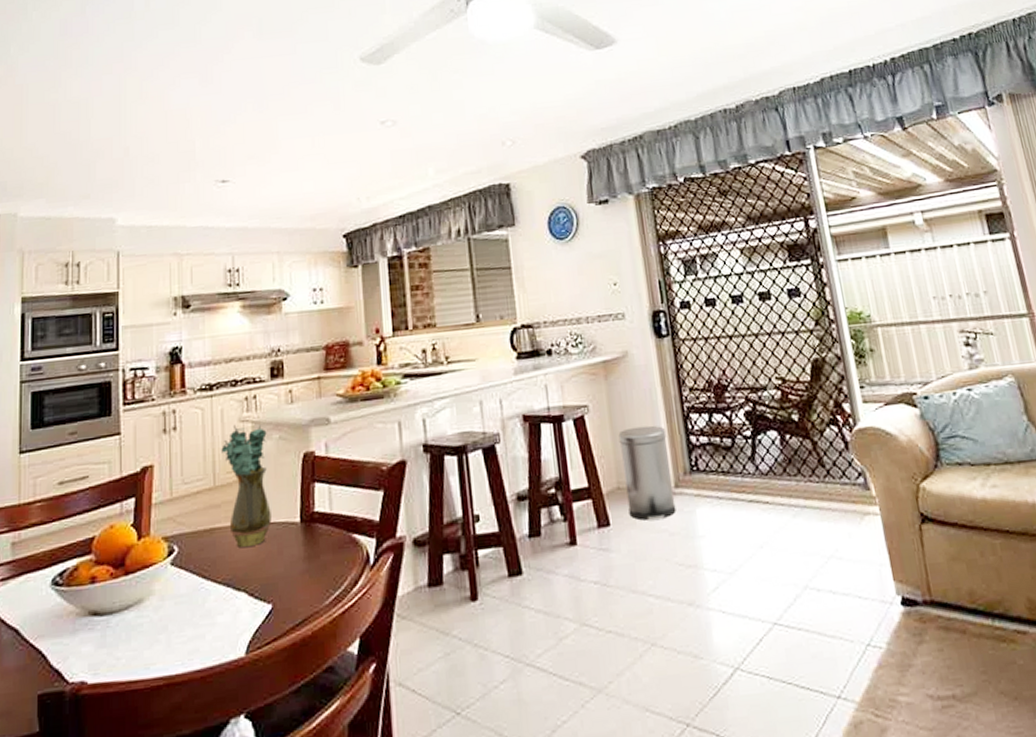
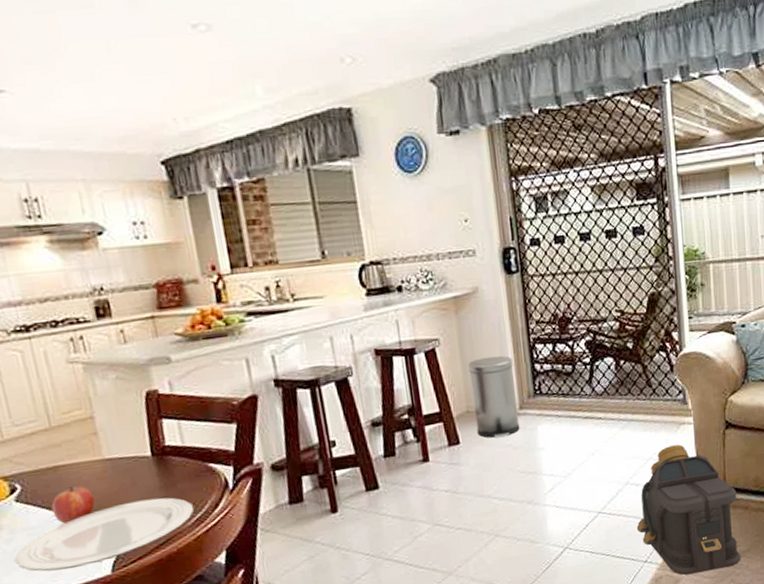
plate: none [159,570,334,648] -> present [15,497,195,572]
fruit: none [201,551,241,593] -> present [51,486,95,524]
vase: present [221,424,272,547] -> none [51,365,121,482]
backpack: none [822,540,967,723] -> present [636,444,741,575]

